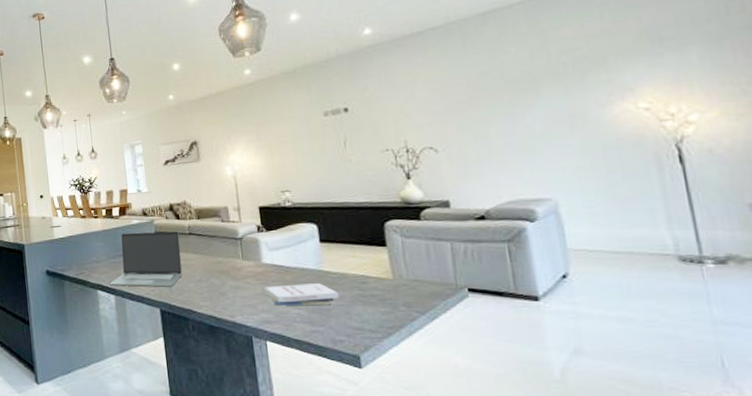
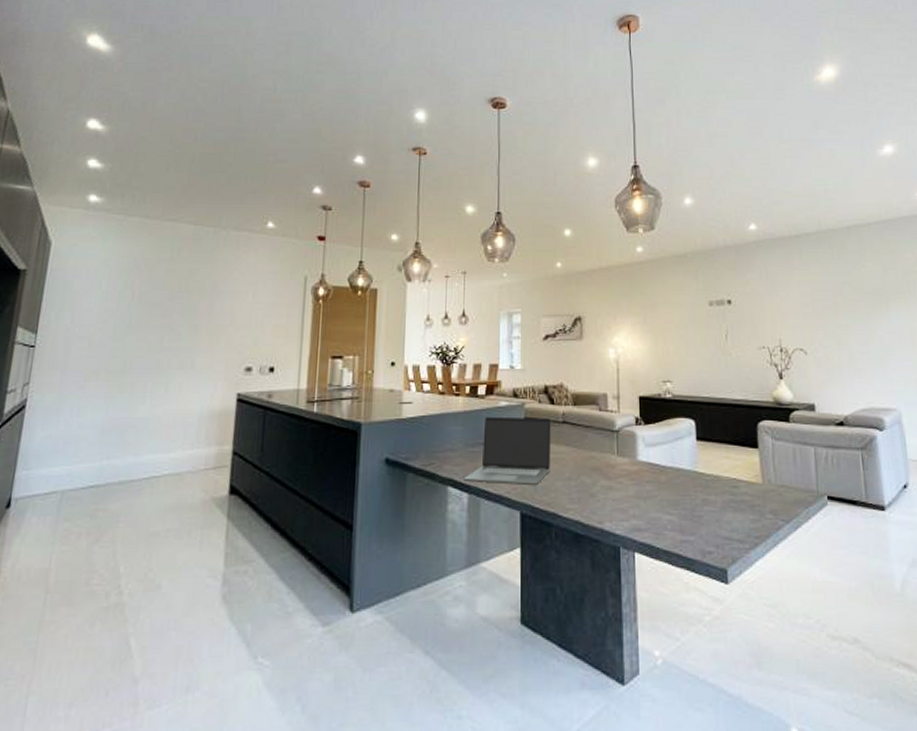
books: present [264,283,340,306] -> none [638,486,712,512]

